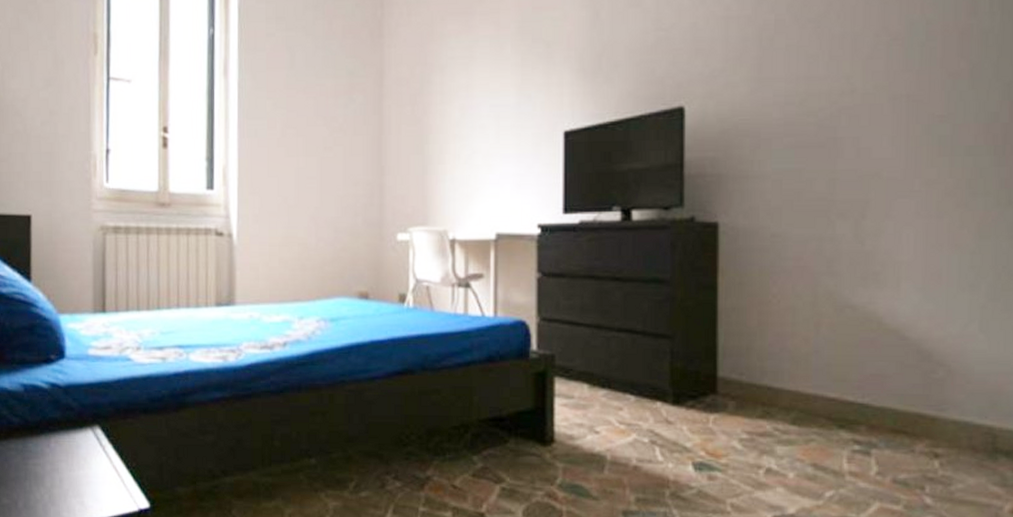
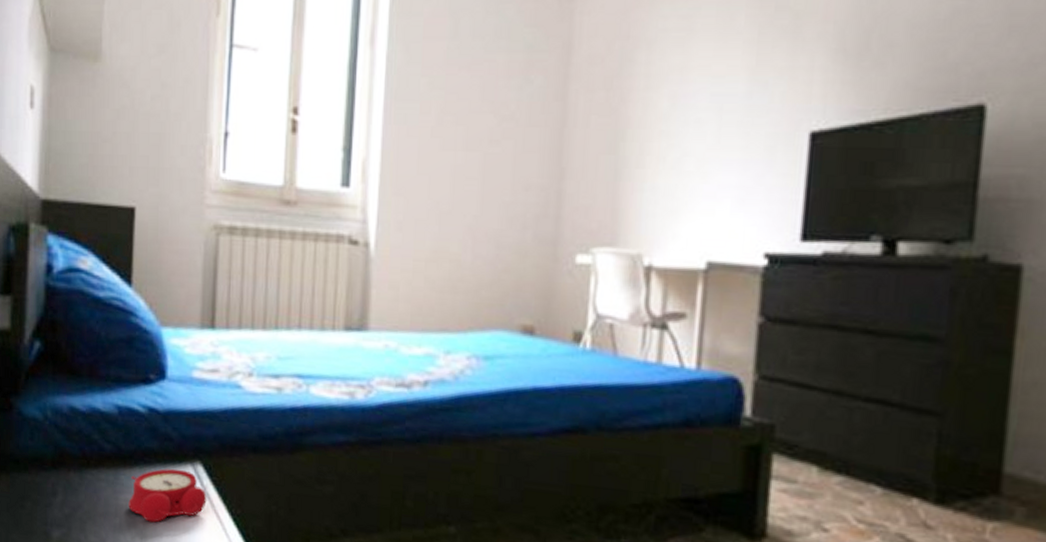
alarm clock: none [36,433,106,481] -> present [128,468,207,523]

